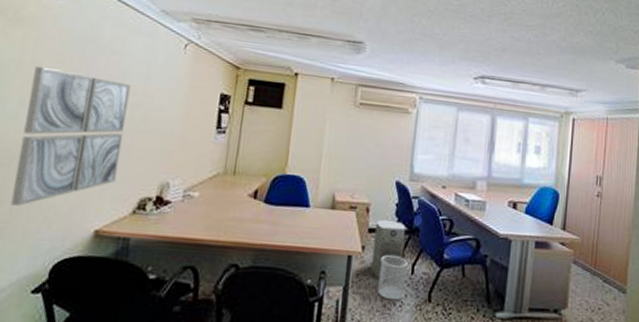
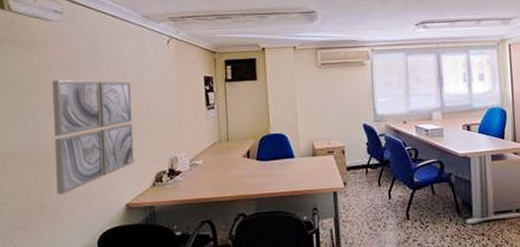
air purifier: present [371,219,406,280] -> none [352,157,381,208]
wastebasket: present [376,254,408,301] -> none [361,185,386,223]

